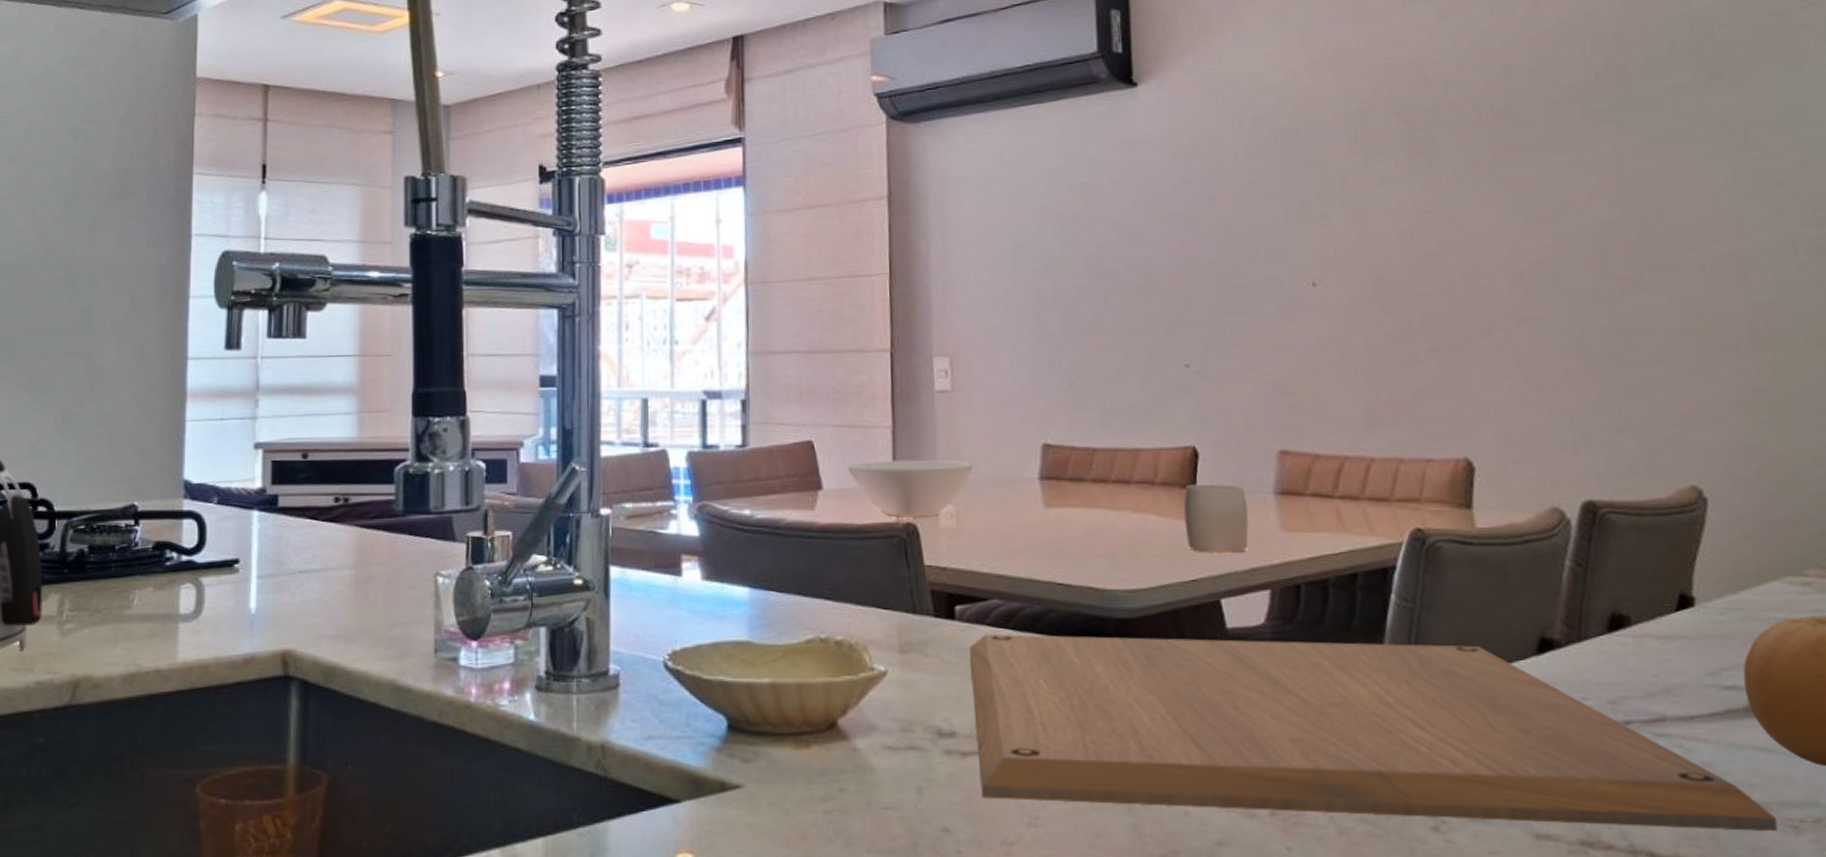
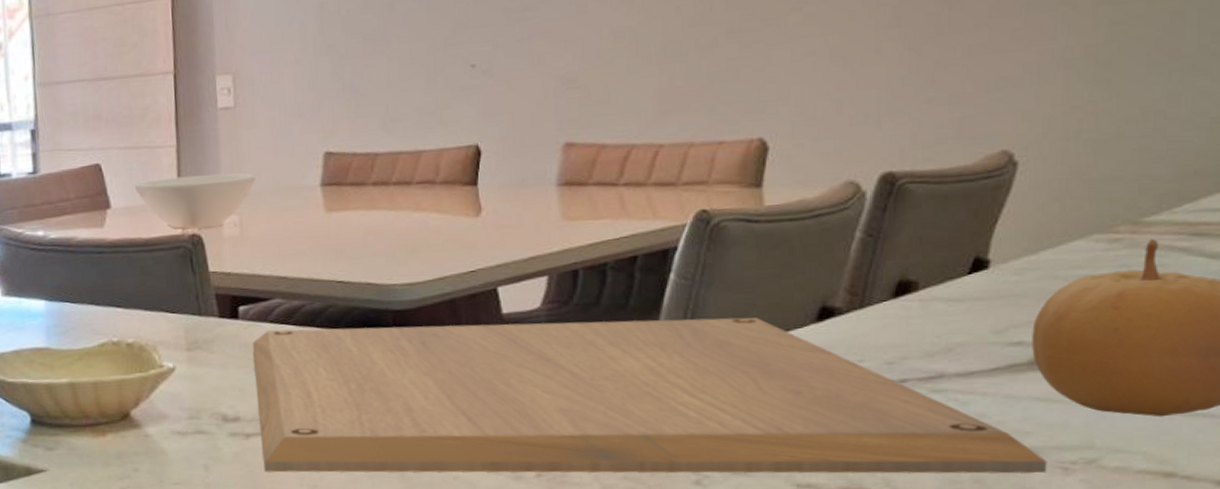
mug: present [1183,484,1249,553] -> none [463,179,530,245]

